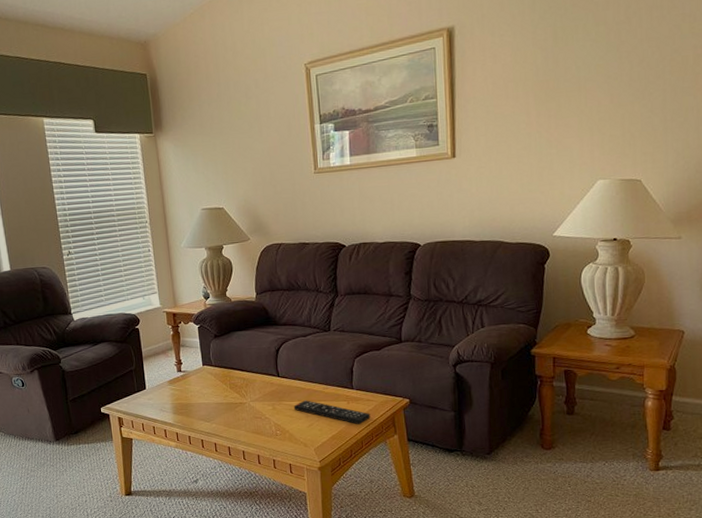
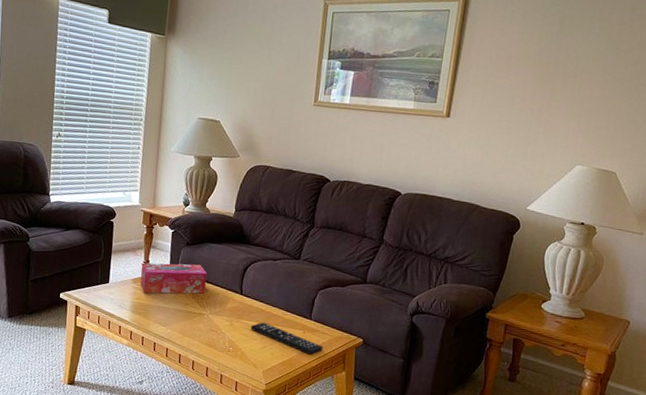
tissue box: none [174,355,243,393] -> present [140,263,207,294]

